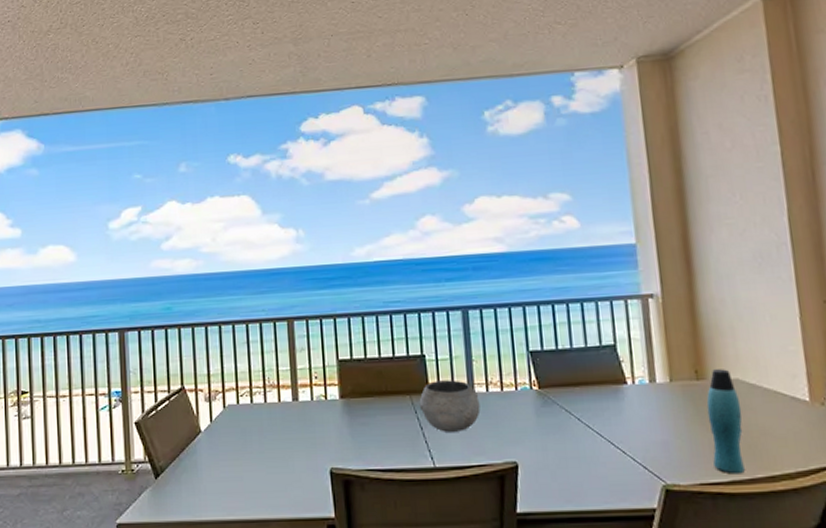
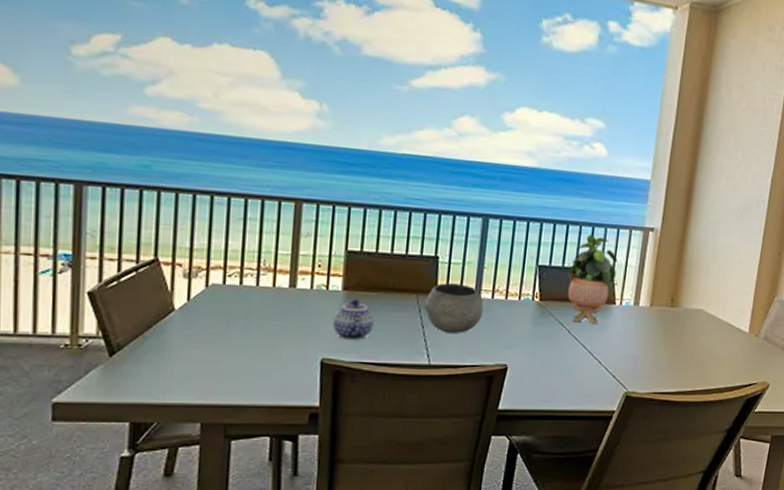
teapot: none [336,406,374,449] -> present [333,299,374,341]
potted plant: none [564,312,621,409] -> present [568,235,618,325]
bottle: present [706,369,745,475] -> none [667,299,699,387]

